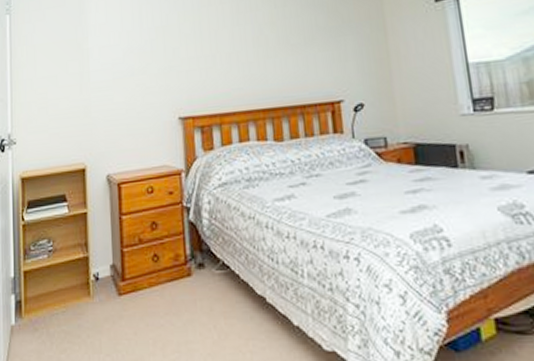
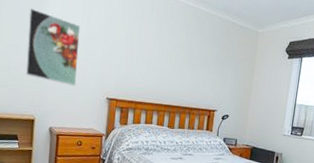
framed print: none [65,26,135,112] -> present [25,8,81,87]

